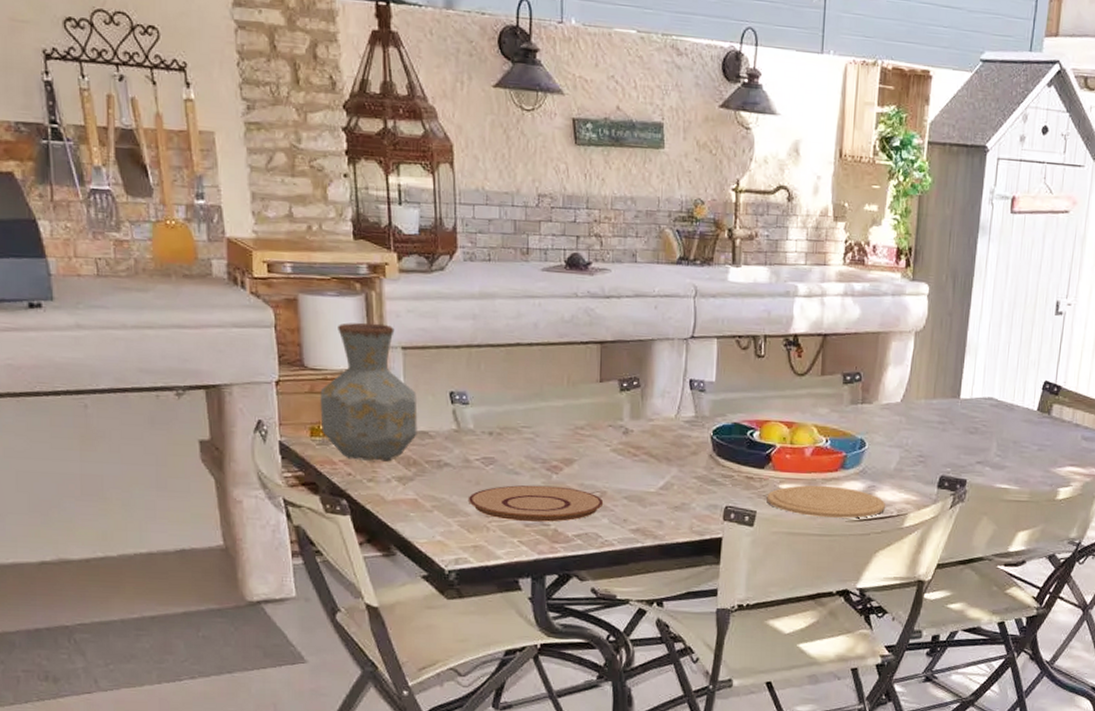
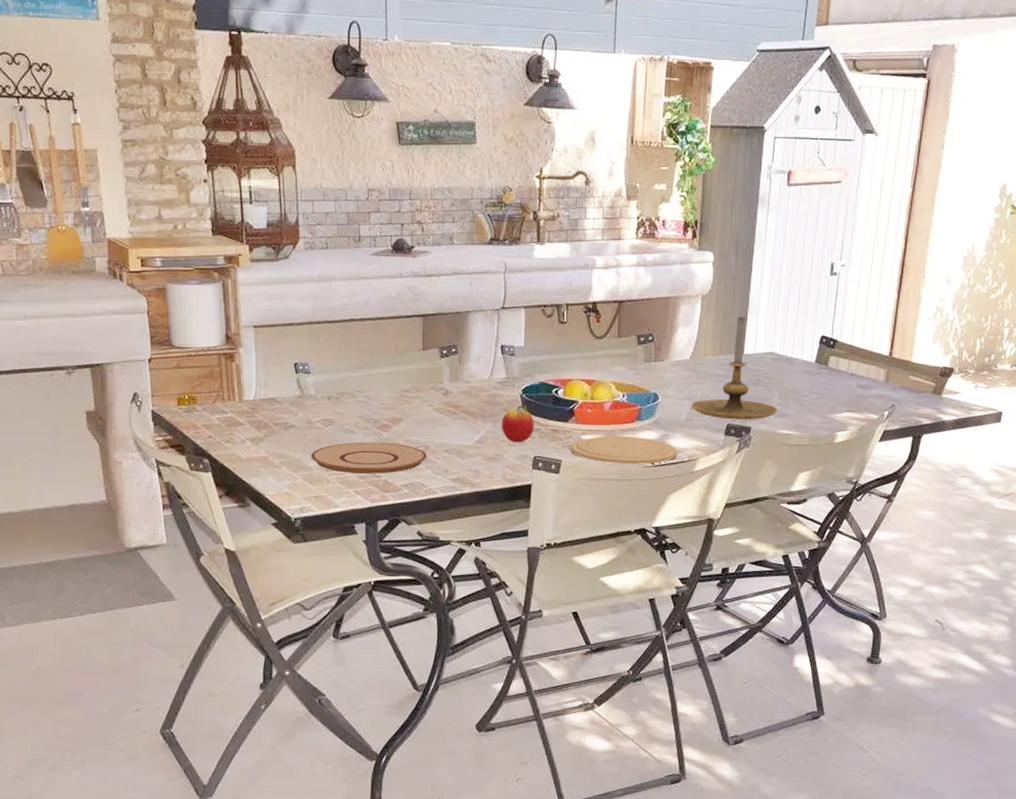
vase: present [320,322,418,462] -> none [185,306,267,425]
apple: none [688,448,726,491] -> present [501,405,534,443]
candle holder: none [901,356,996,472] -> present [691,316,778,420]

